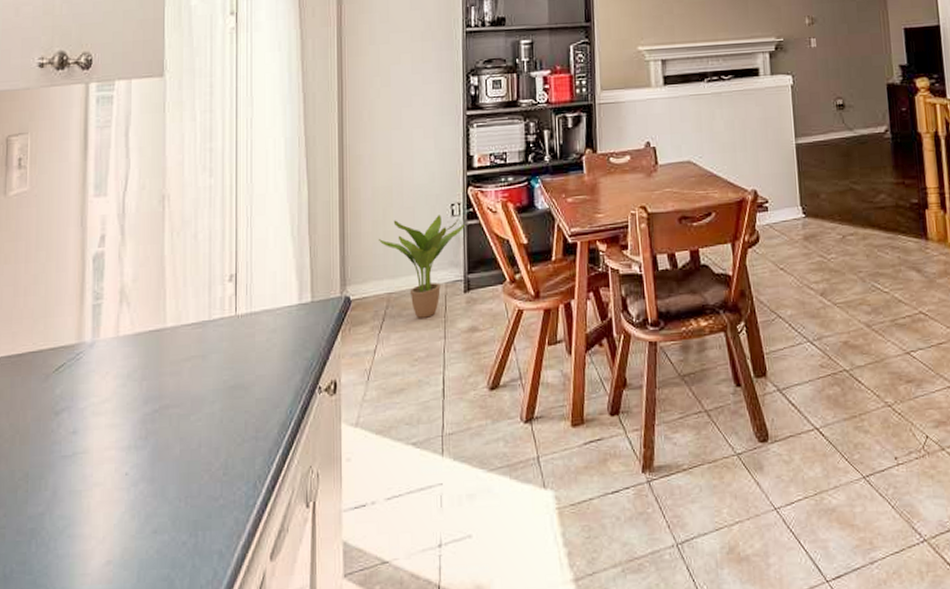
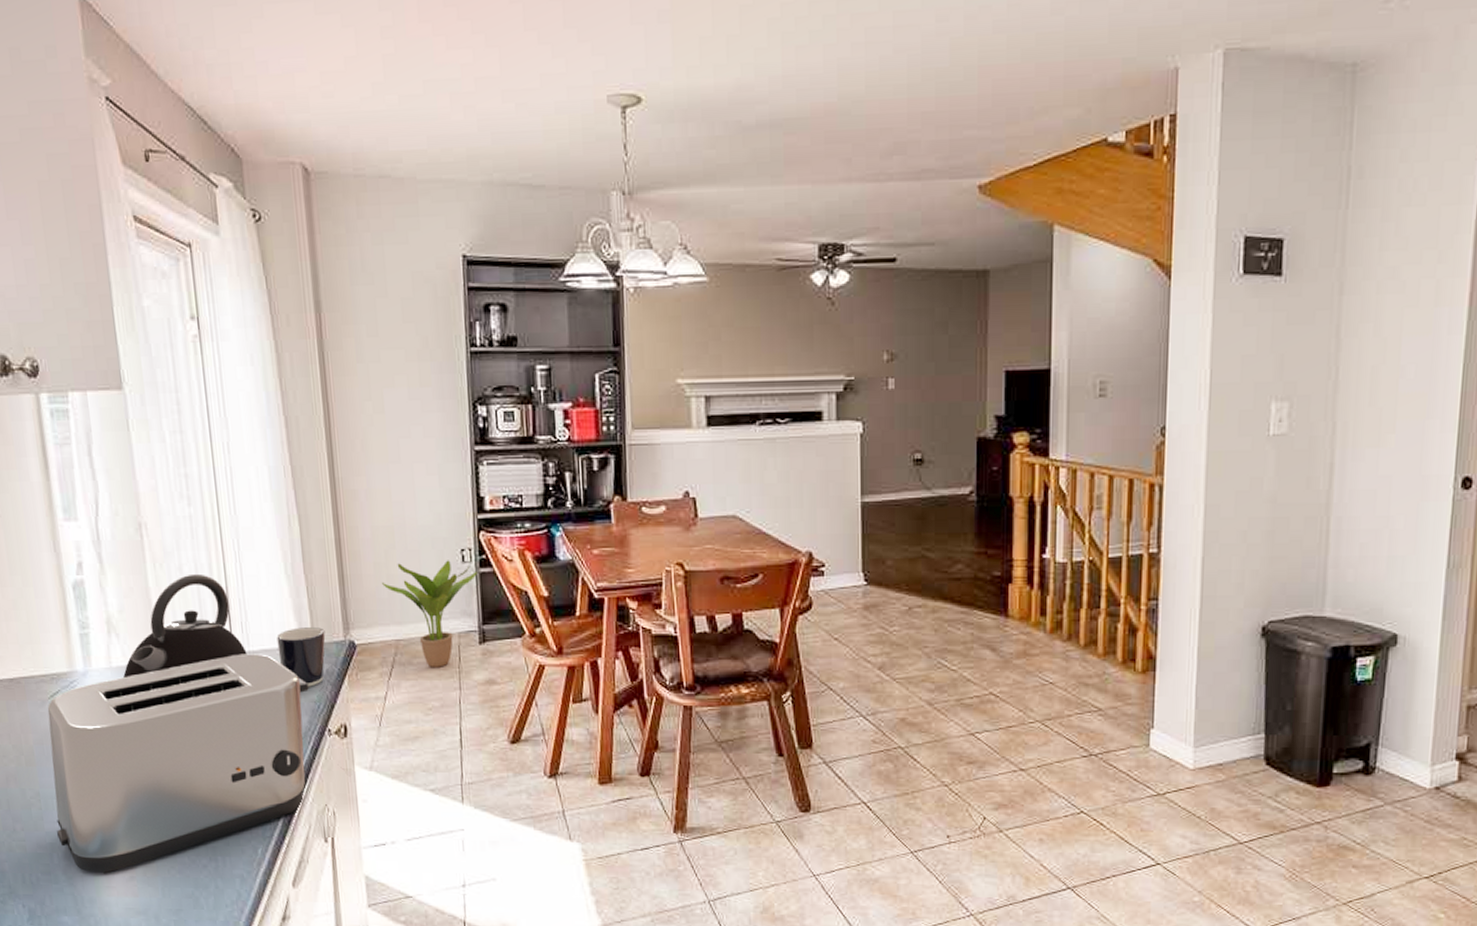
toaster: none [39,314,304,560] -> present [47,654,309,874]
kettle: none [129,240,249,348] -> present [123,573,247,679]
mug: none [278,285,323,345] -> present [276,627,326,687]

